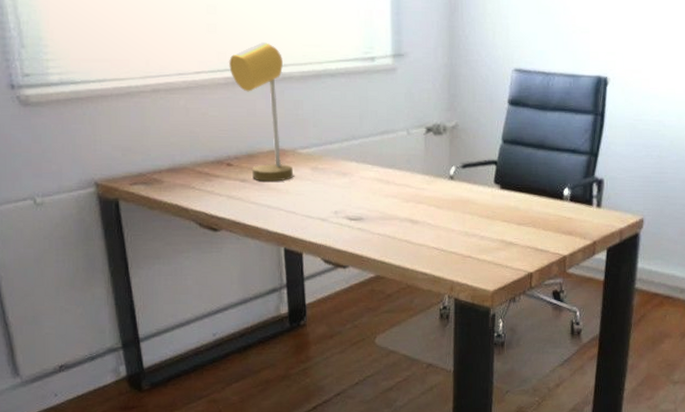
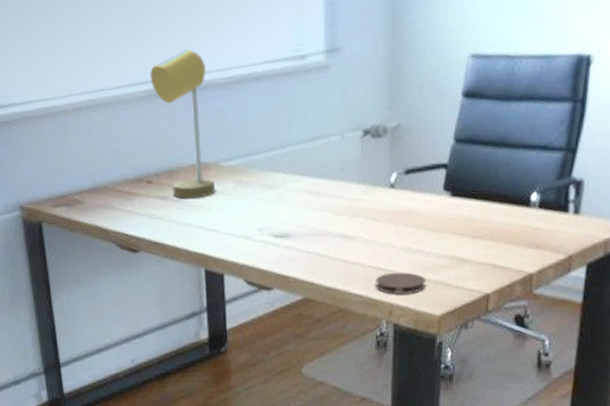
coaster: none [439,253,481,273] -> present [376,272,426,295]

